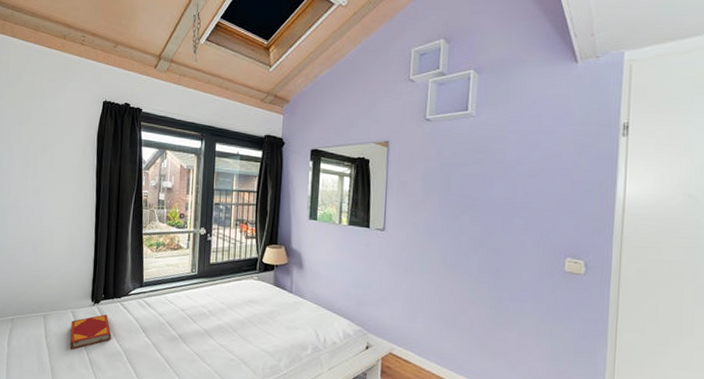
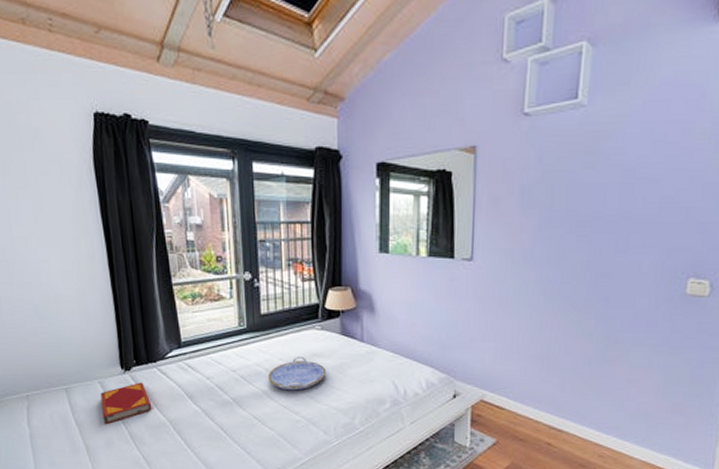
serving tray: none [210,301,260,332] -> present [267,356,327,391]

